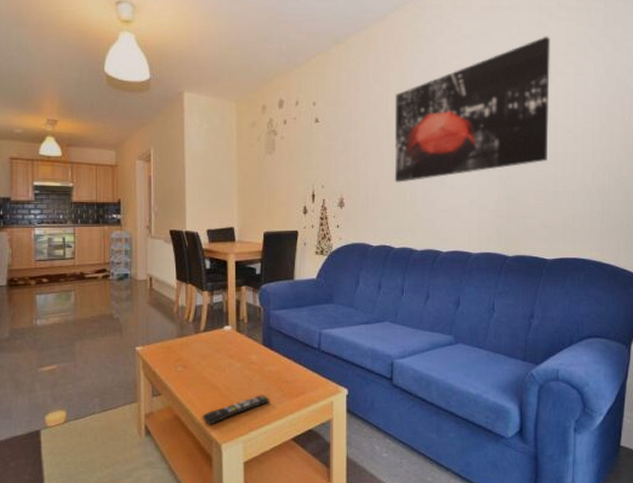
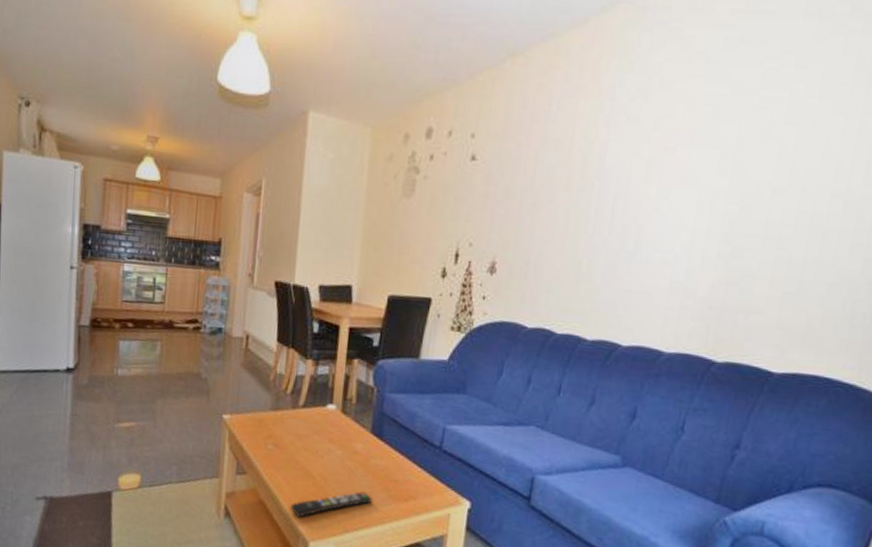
wall art: present [394,36,551,183] -> none [569,55,831,249]

